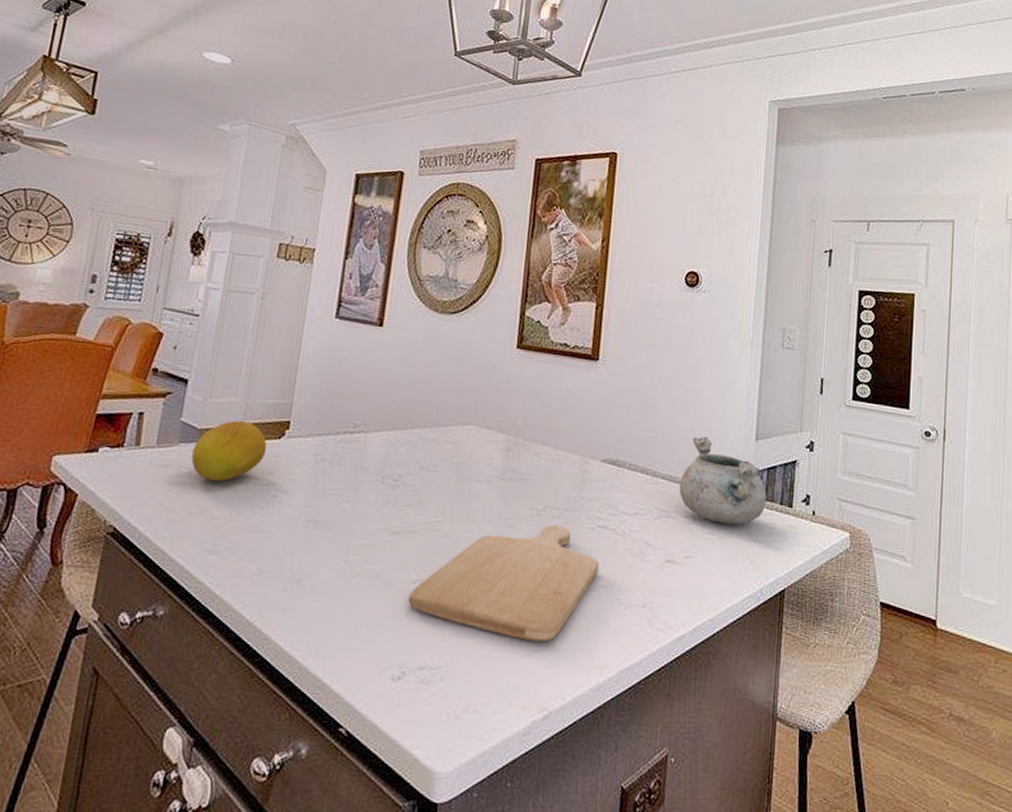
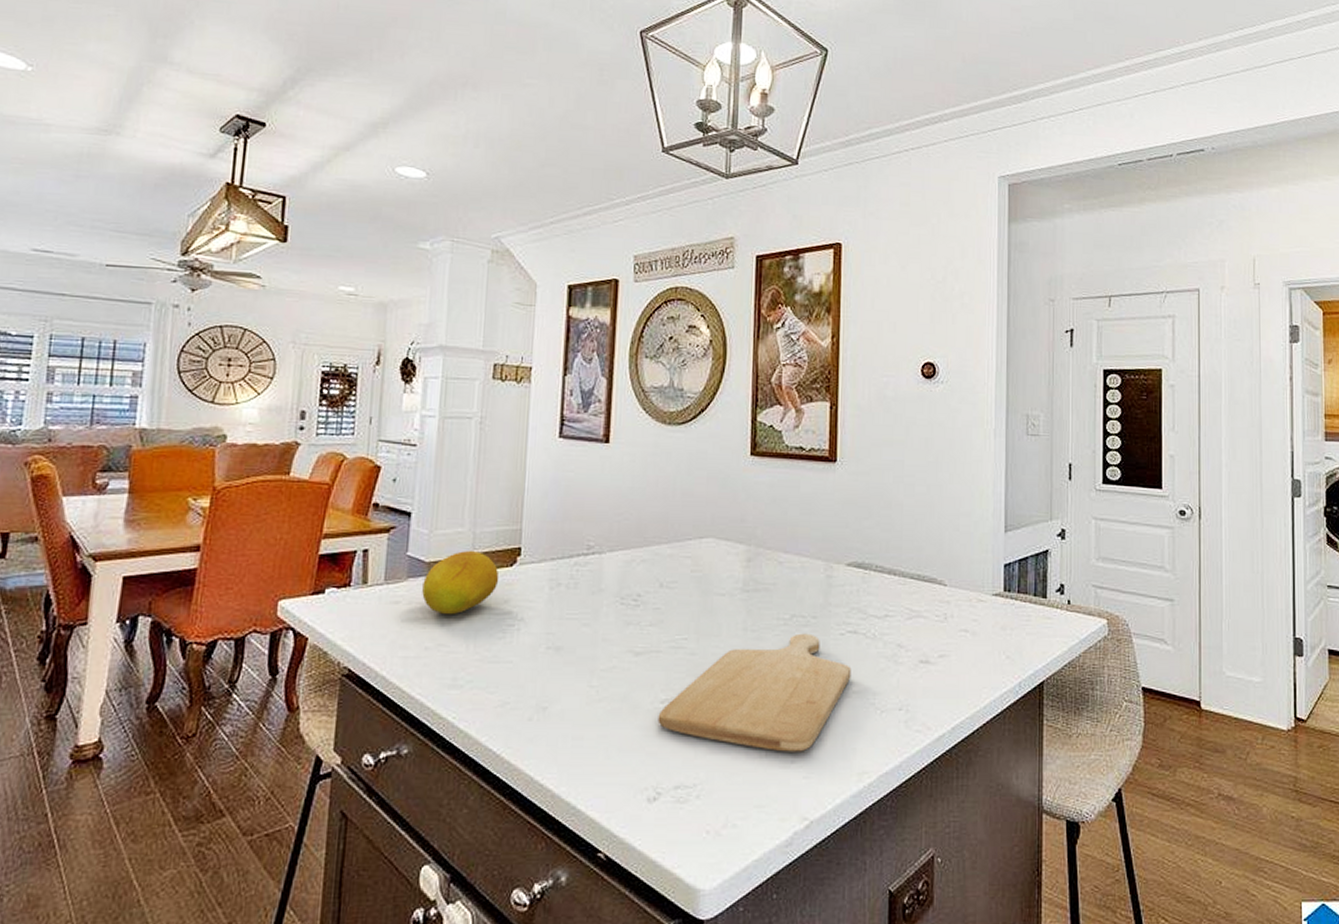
decorative bowl: present [679,436,766,525] -> none [929,532,1019,620]

